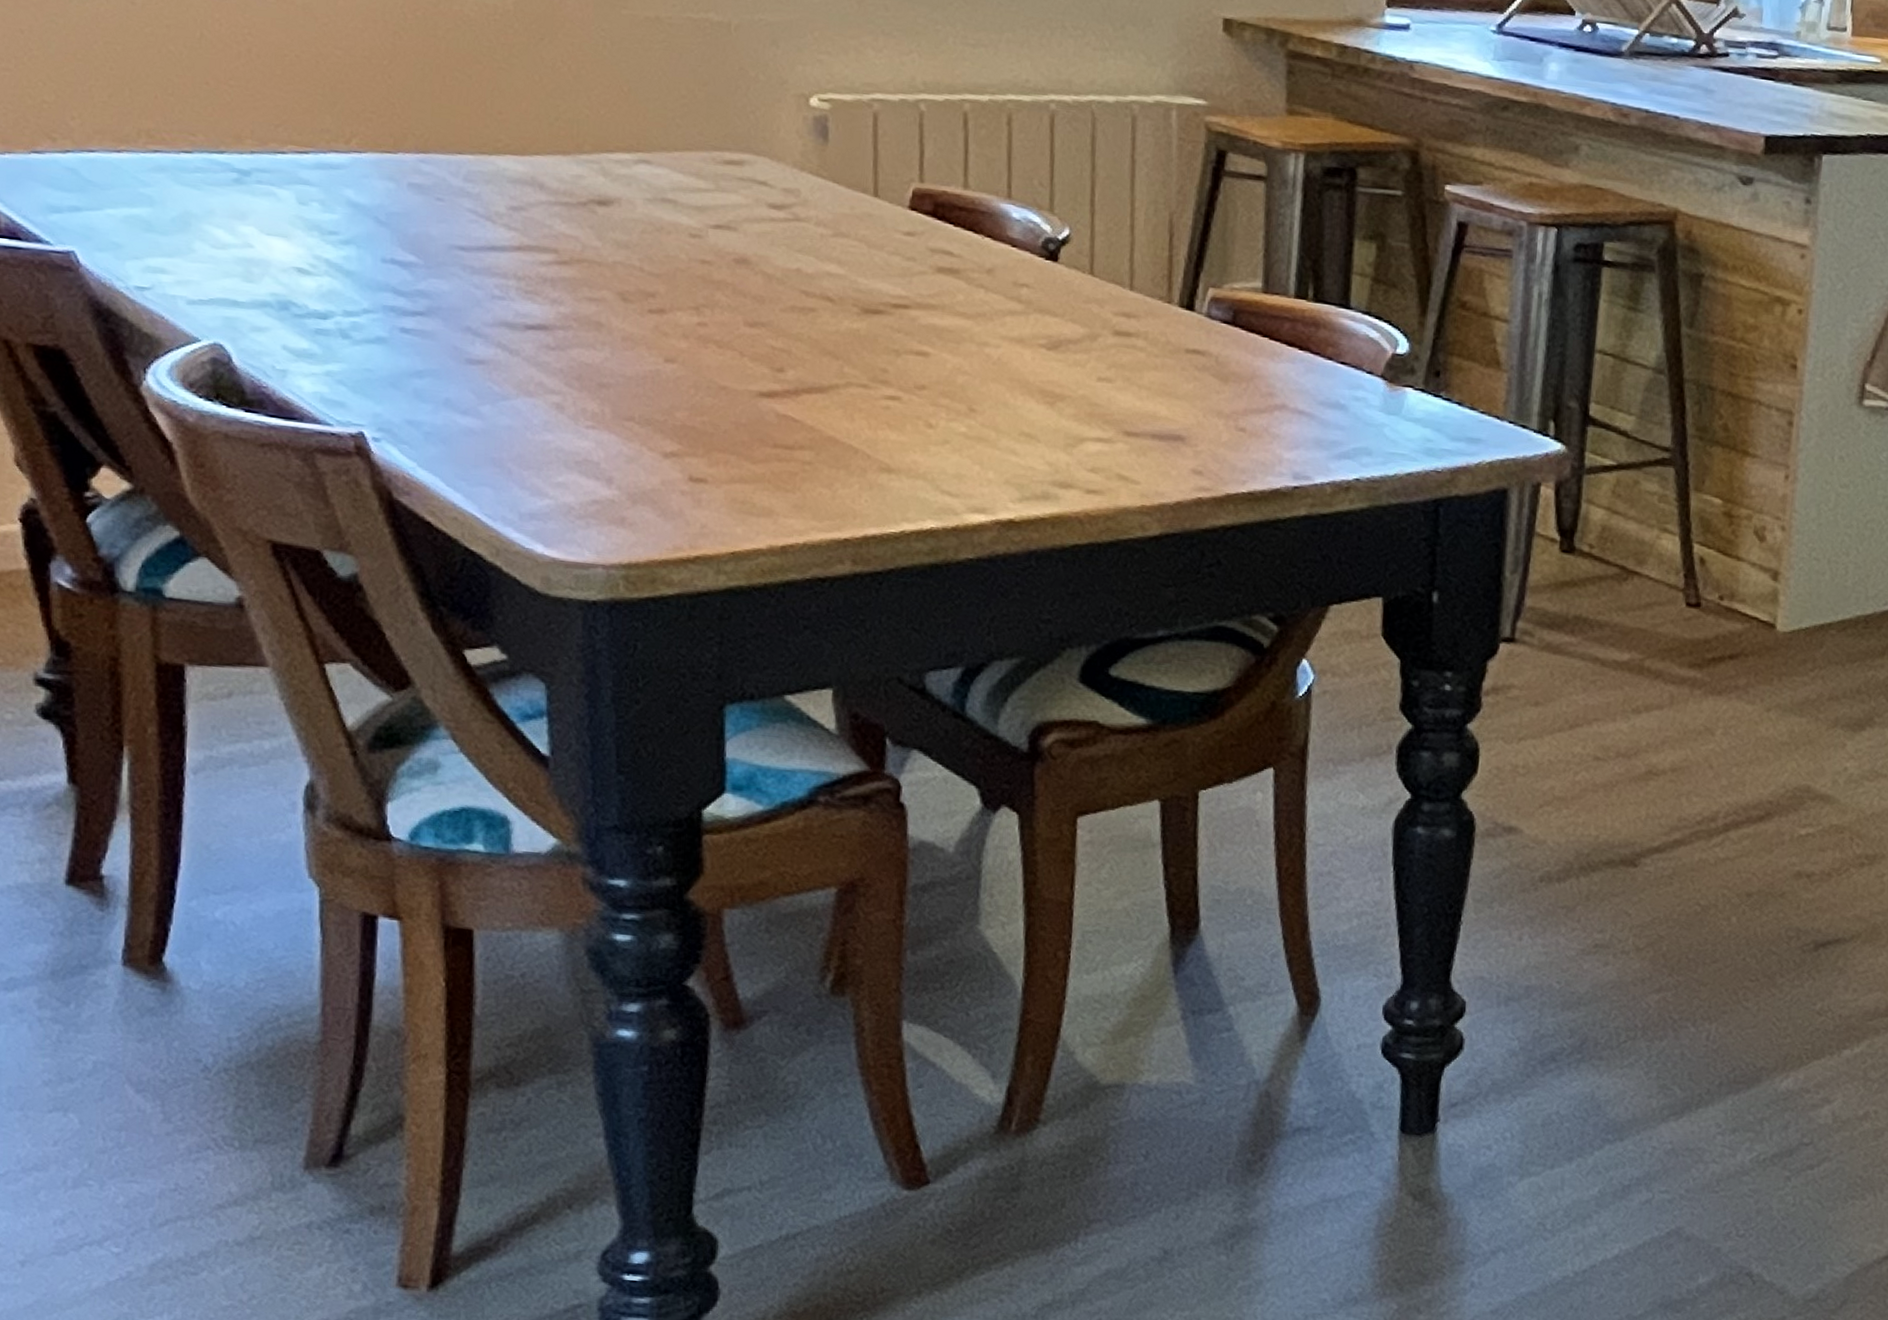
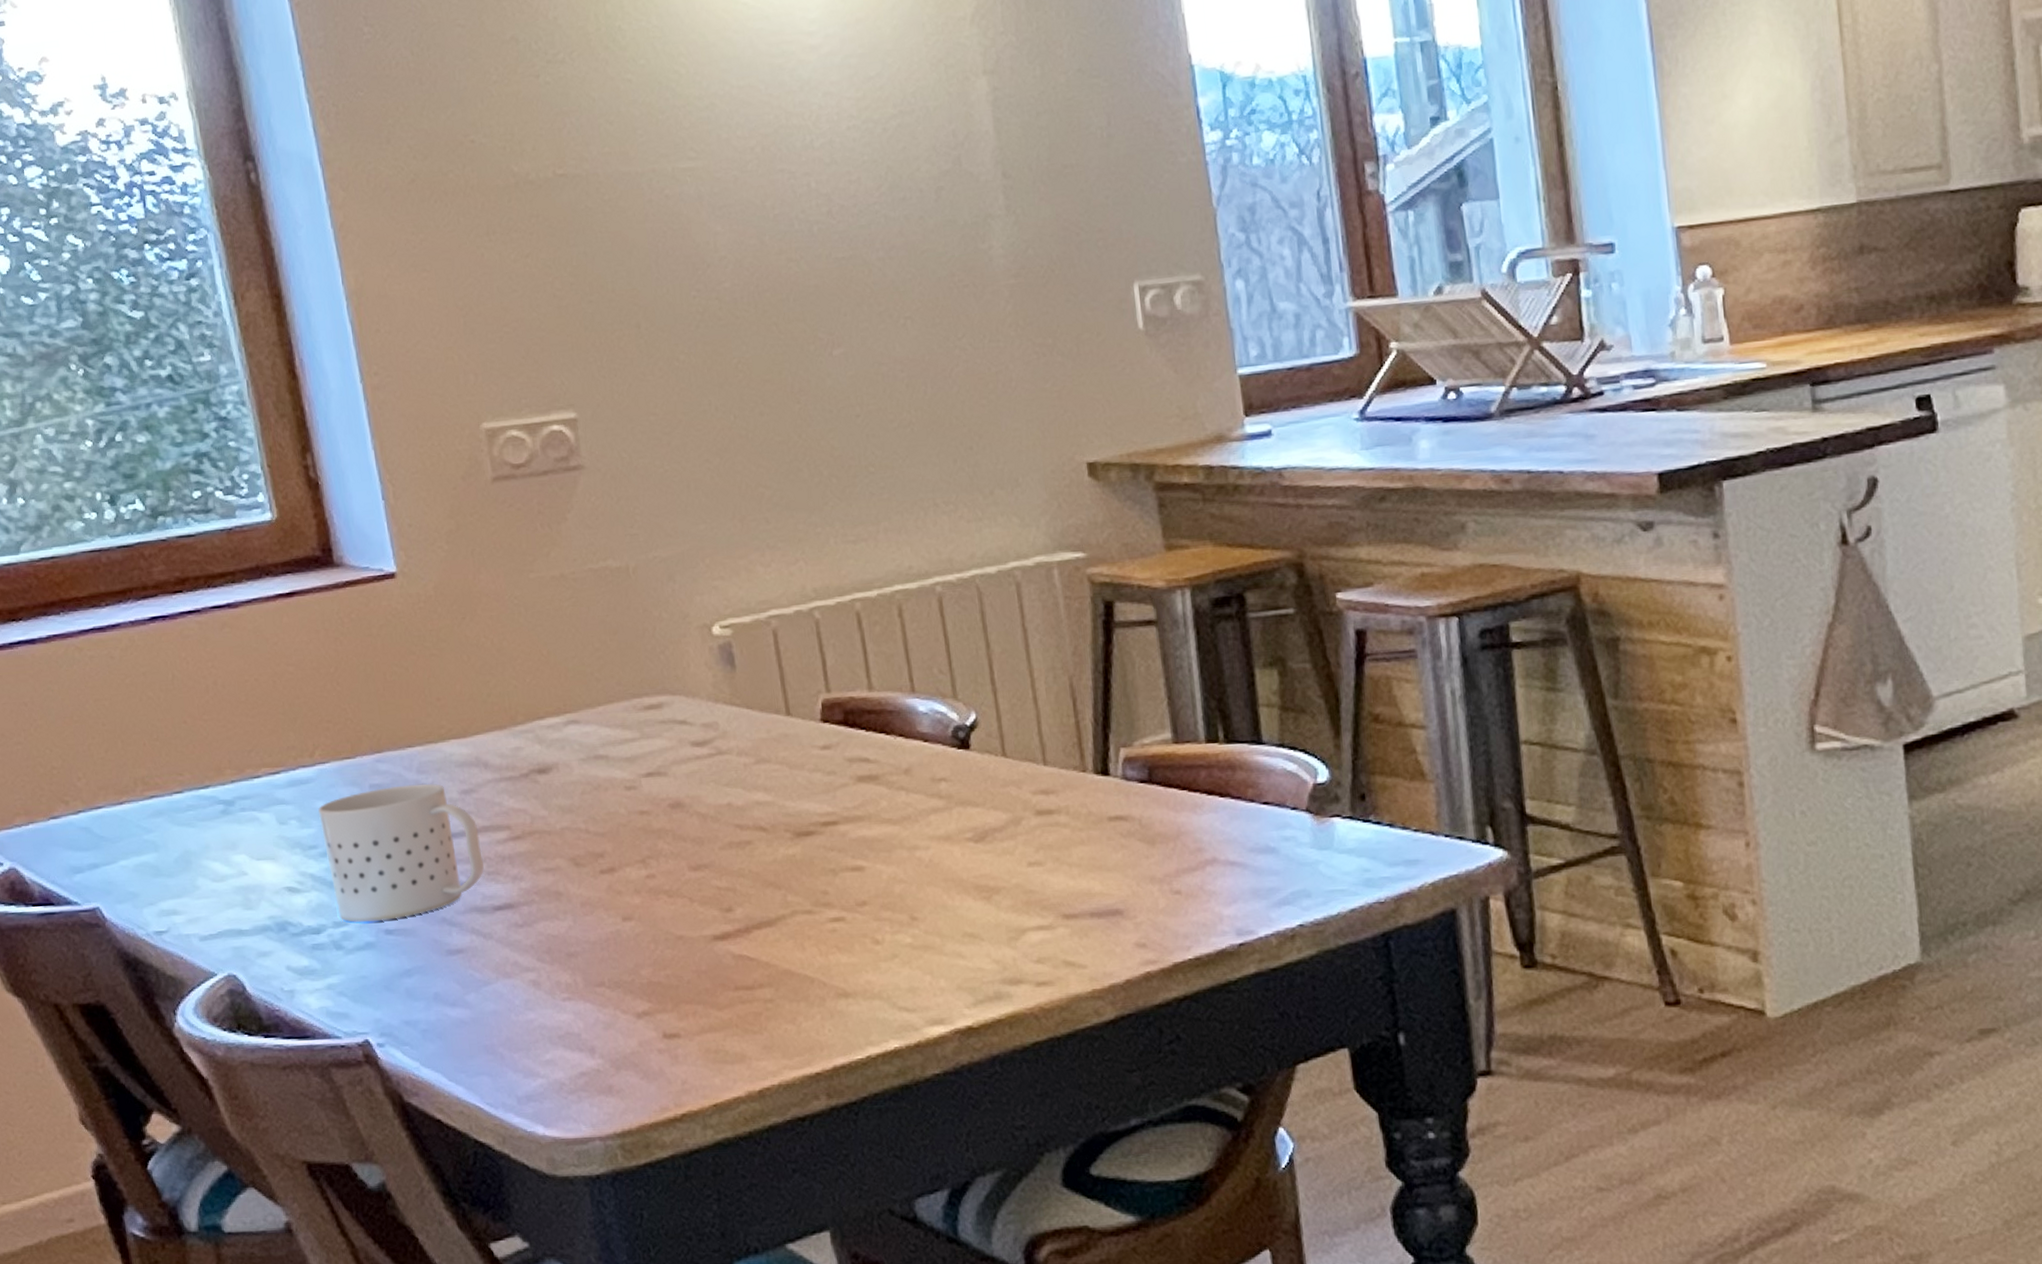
mug: none [345,188,522,319] -> present [318,783,484,923]

